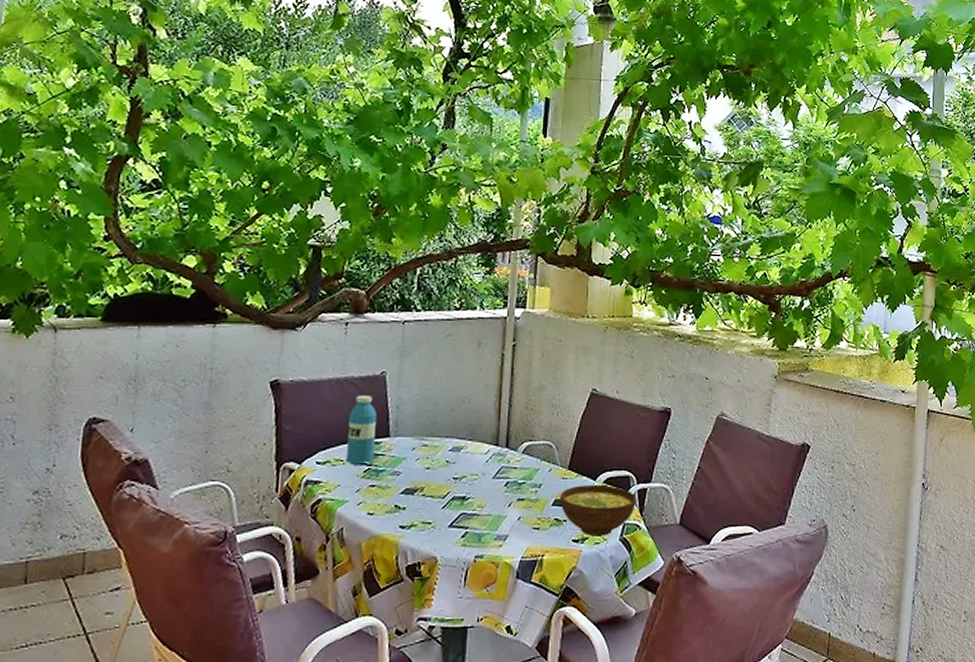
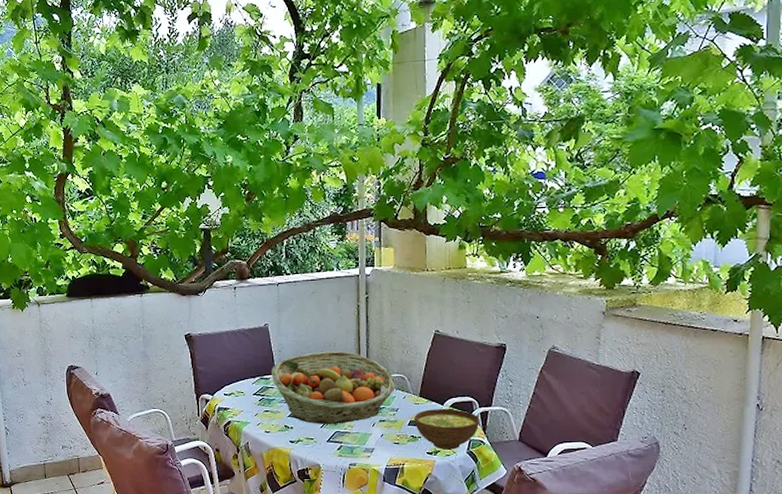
water bottle: present [346,395,377,465] -> none [244,343,265,395]
fruit basket: none [384,409,542,504] -> present [271,350,397,424]

